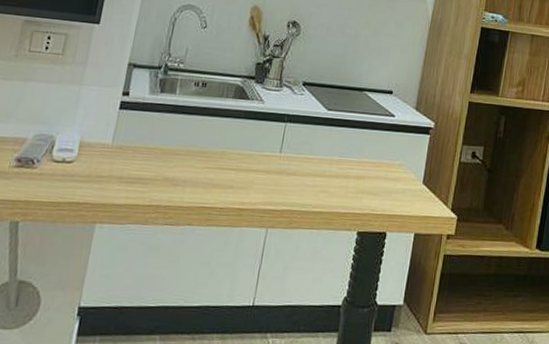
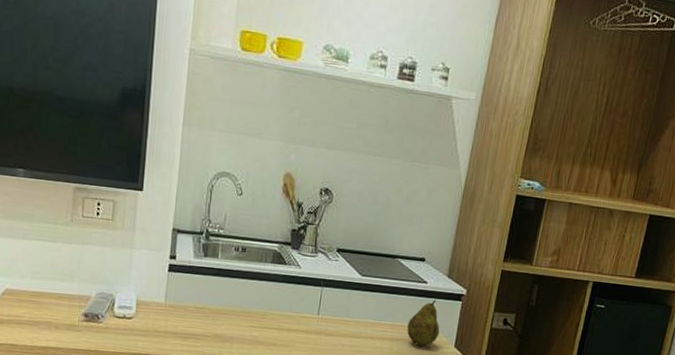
fruit: none [373,133,408,184] -> present [407,299,440,347]

